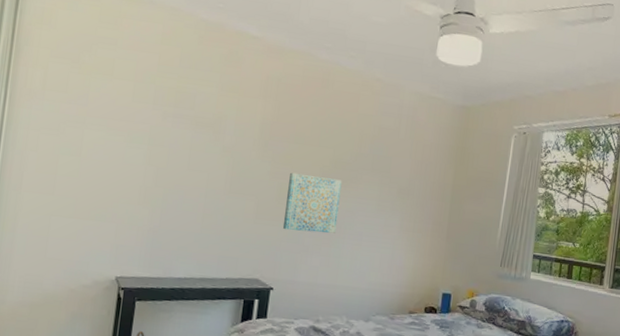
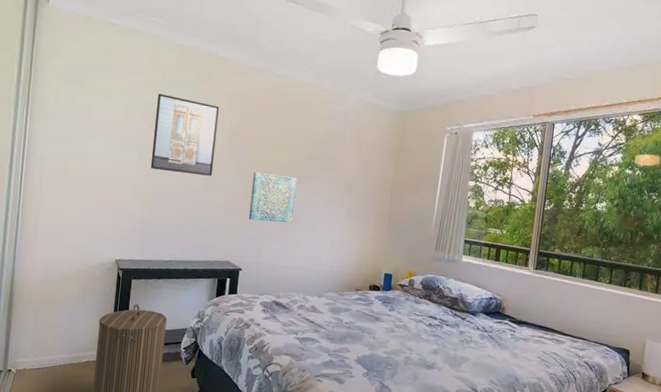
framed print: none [162,76,250,177] -> present [150,93,220,176]

